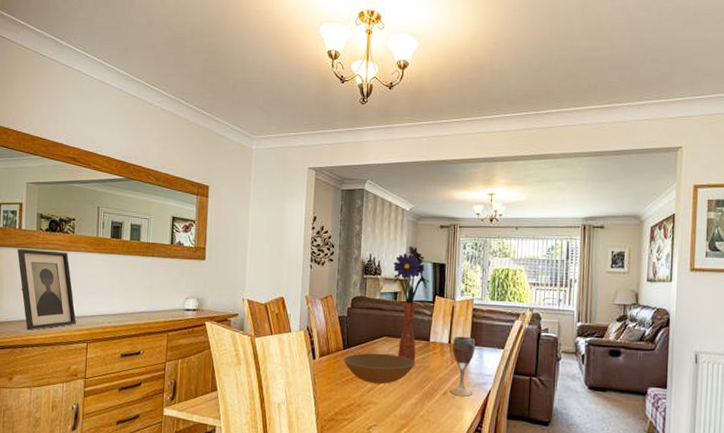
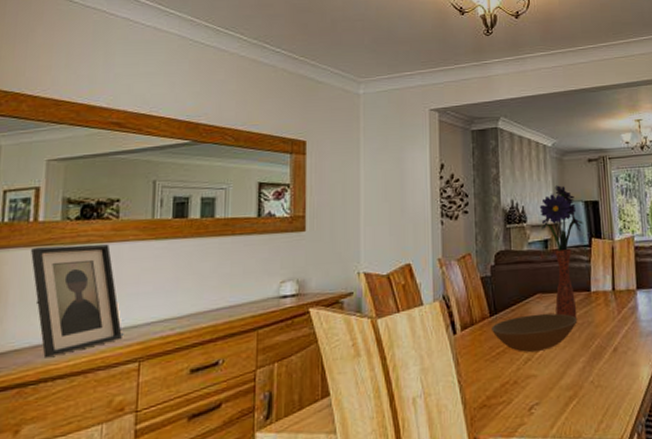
cup: present [450,336,476,397] -> none [616,279,646,351]

